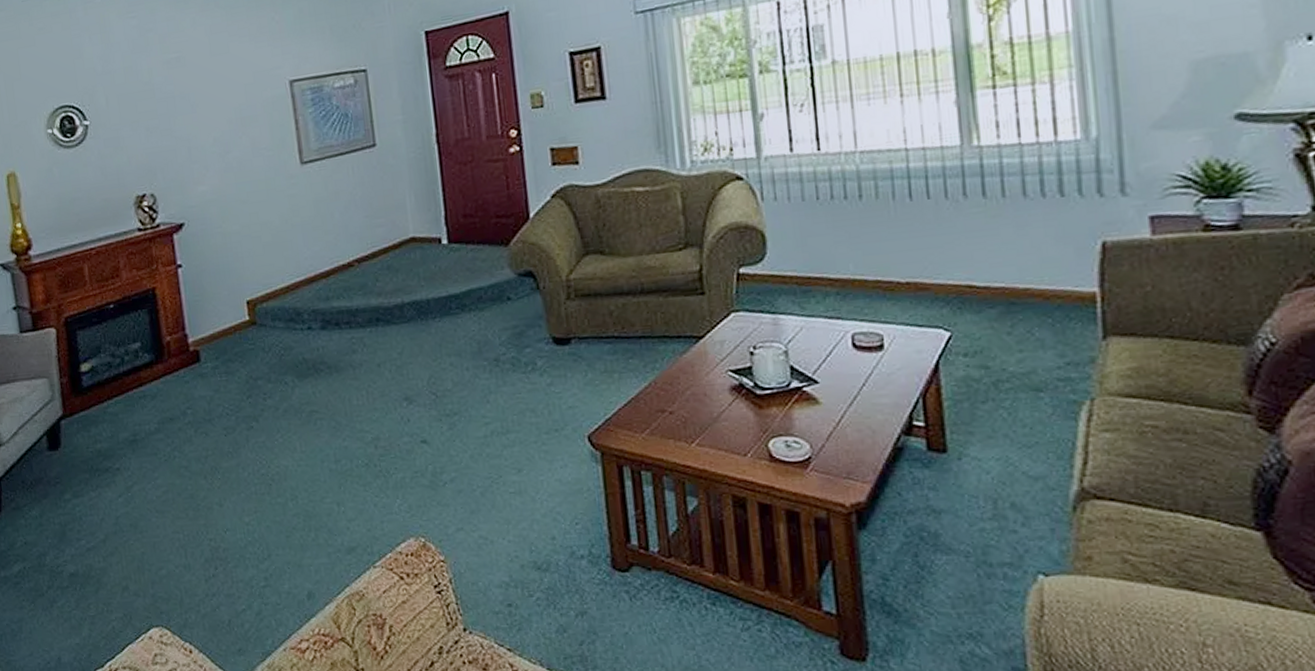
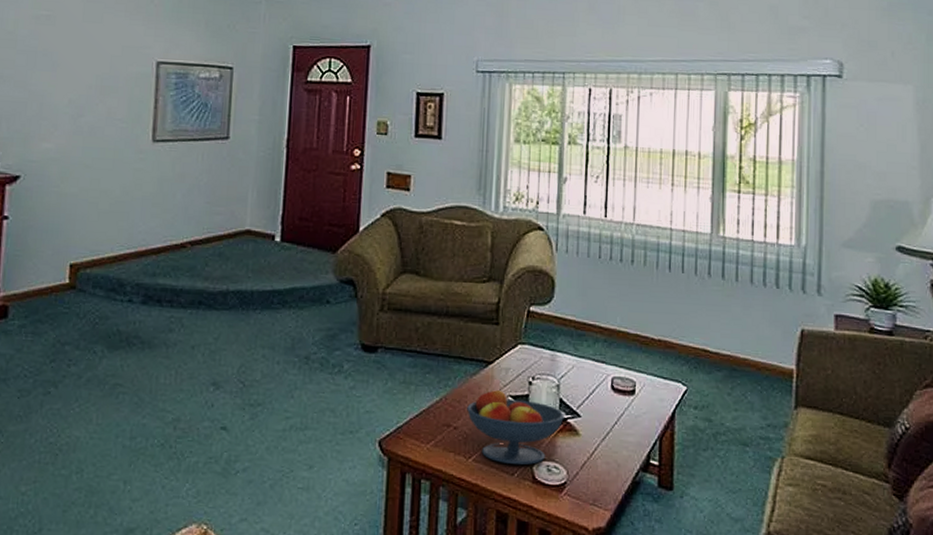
fruit bowl: none [681,366,799,445] -> present [467,388,564,465]

